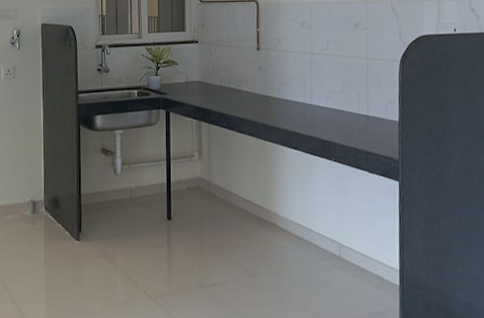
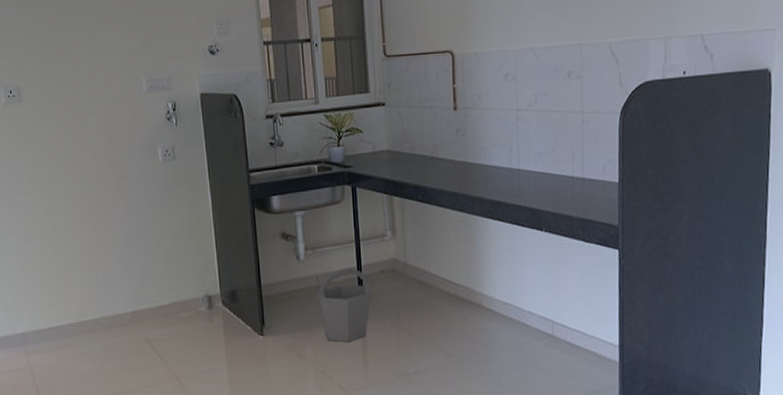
bucket: none [130,184,179,252] -> present [317,268,372,343]

